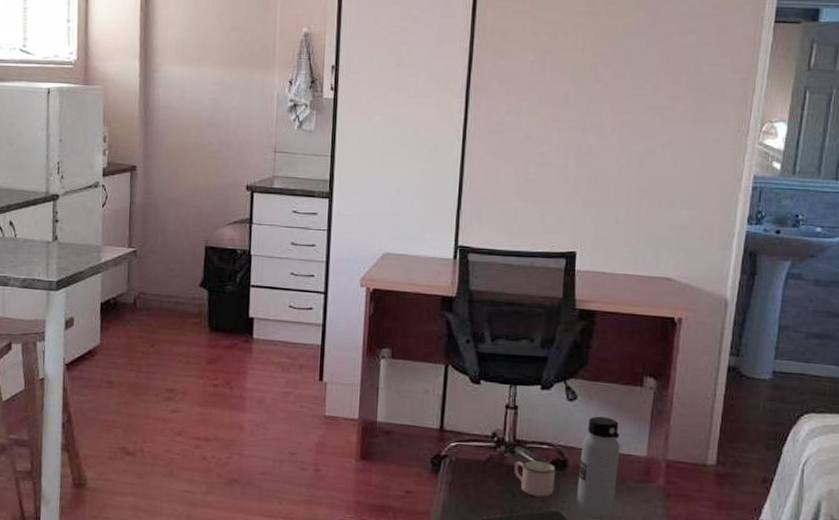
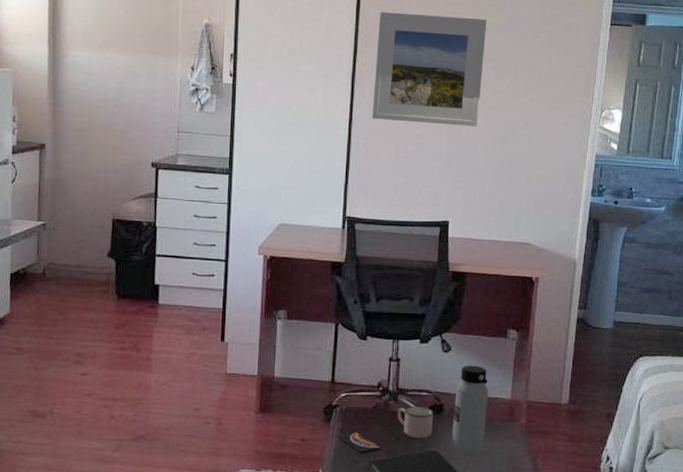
smartphone: none [445,485,495,511] -> present [337,431,381,454]
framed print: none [488,14,625,144] -> present [371,11,487,126]

